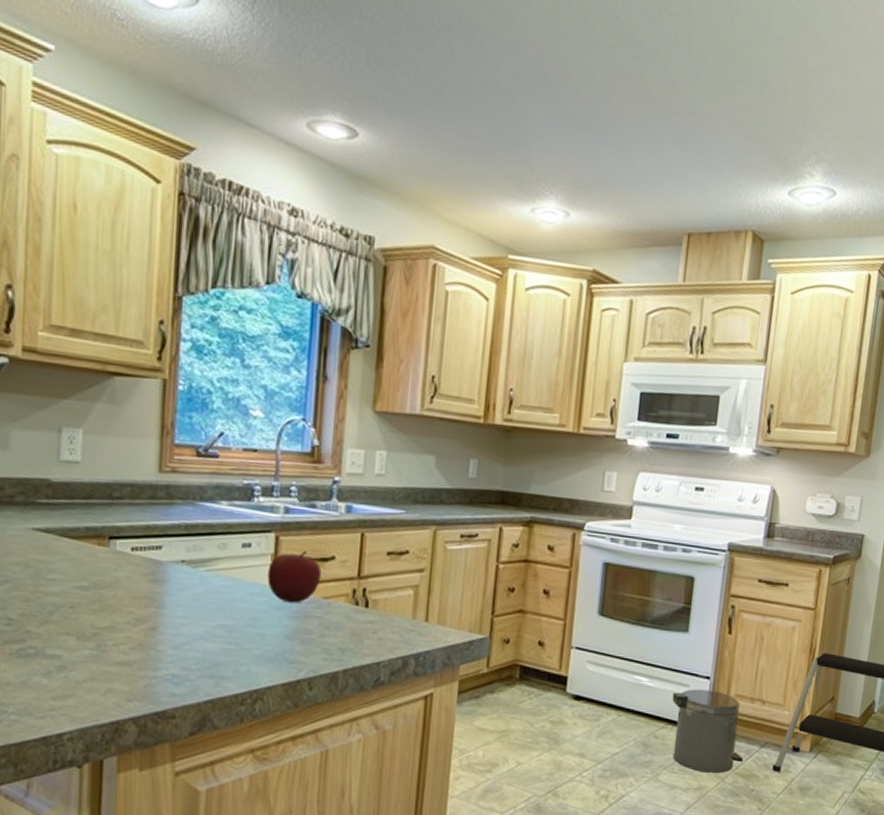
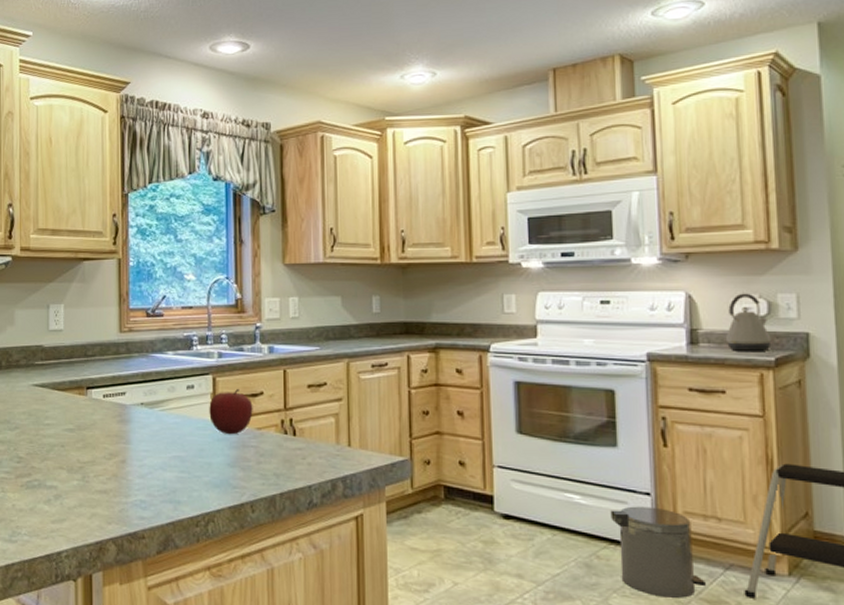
kettle: none [796,492,834,549] -> present [725,293,772,353]

